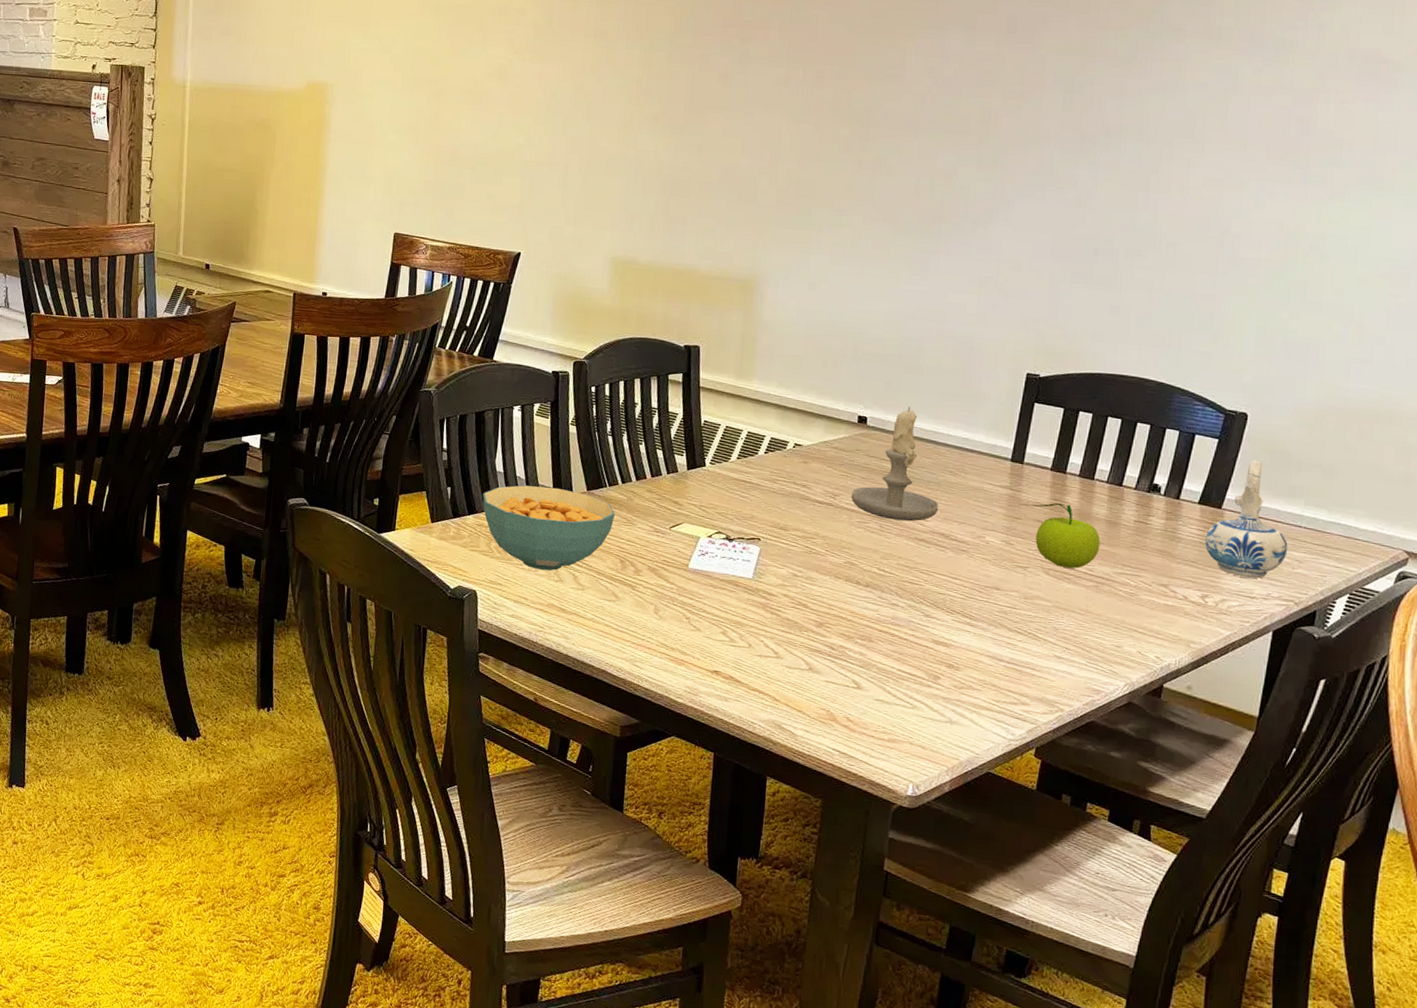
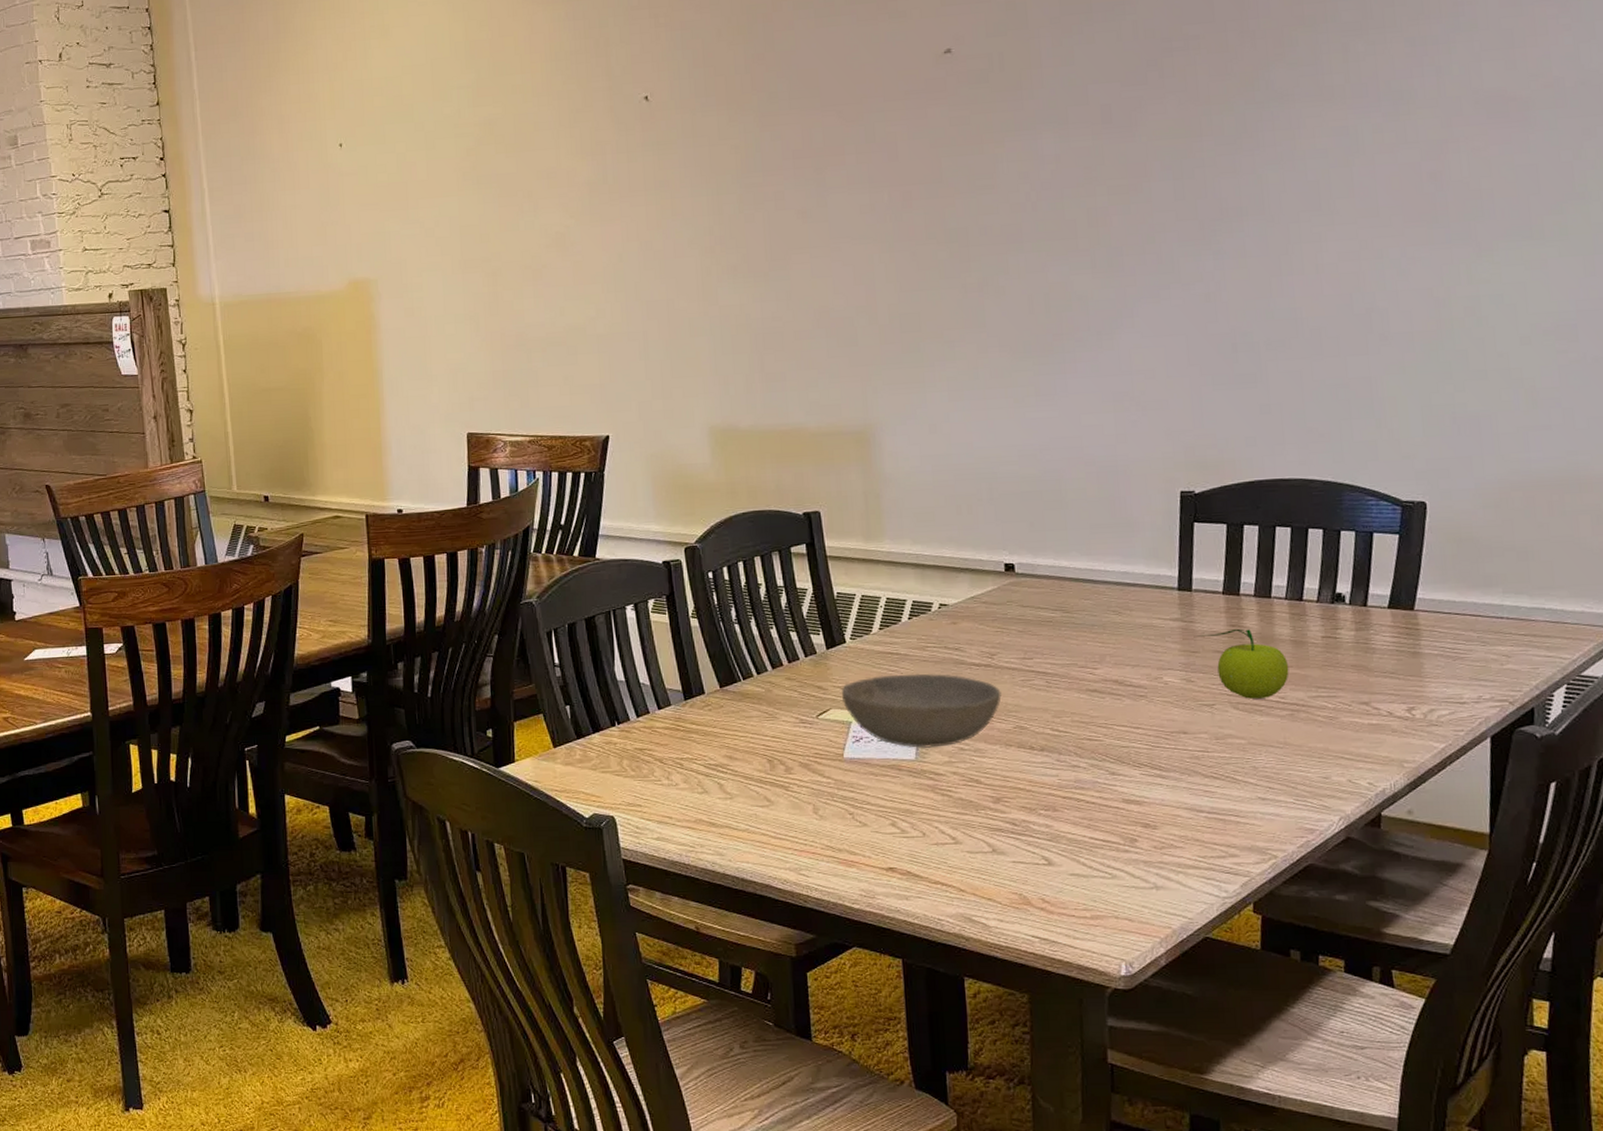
cereal bowl: present [482,485,616,571] -> none [606,689,755,784]
bowl: none [694,499,838,571] -> present [841,673,1002,748]
candle: present [850,406,938,522] -> none [1009,545,1107,673]
ceramic pitcher: present [1205,460,1288,579] -> none [1401,552,1493,682]

